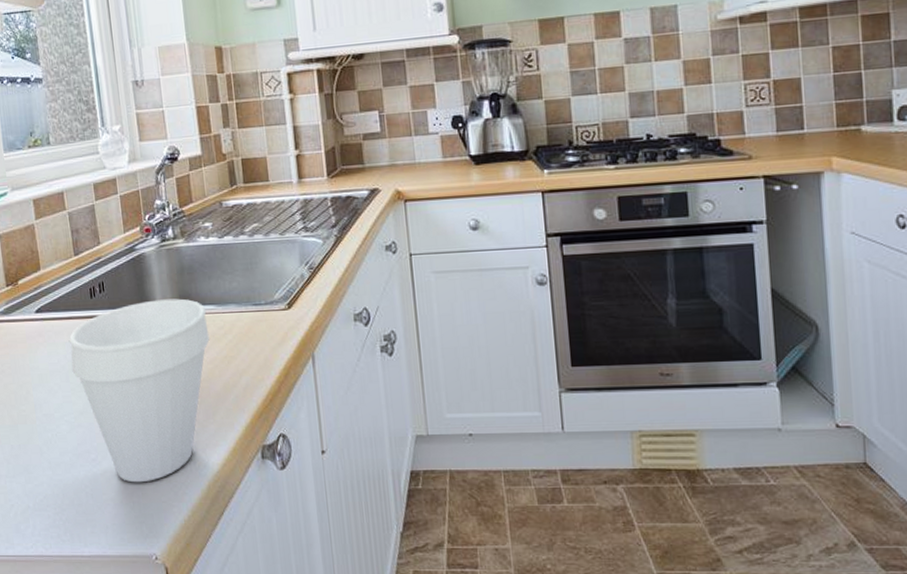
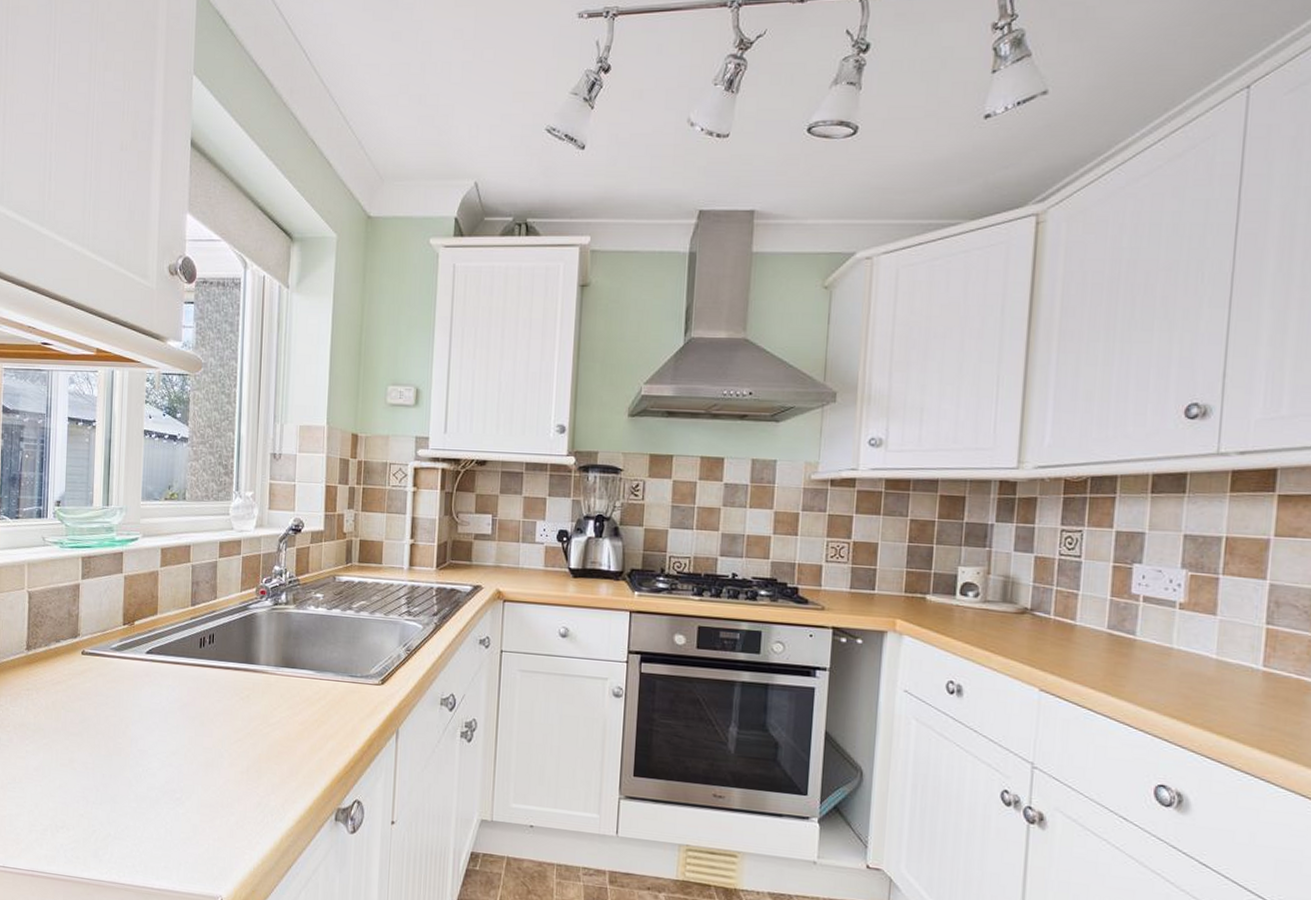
cup: present [68,298,210,483] -> none [171,658,305,827]

